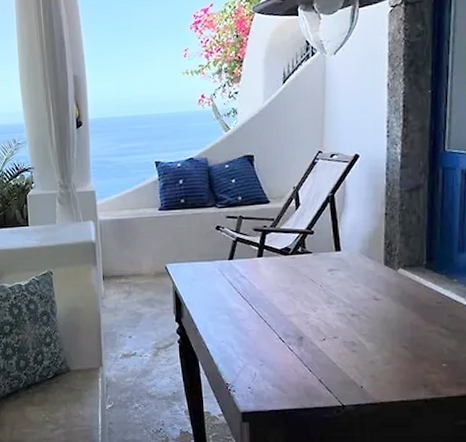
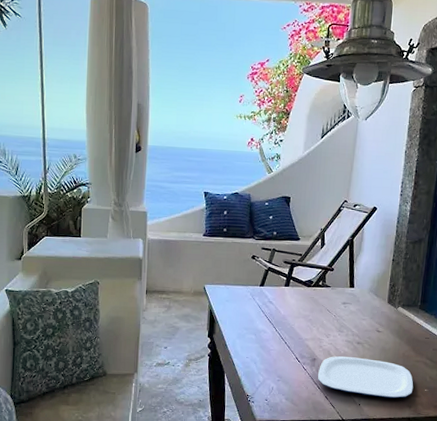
plate: none [307,332,428,377] -> present [317,356,414,399]

